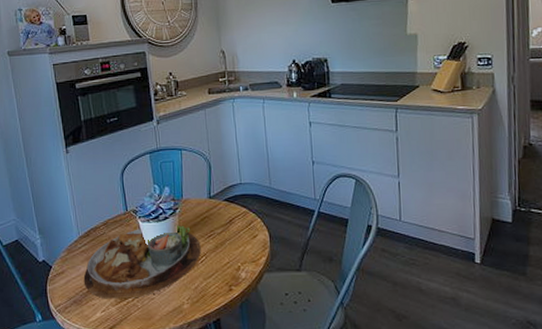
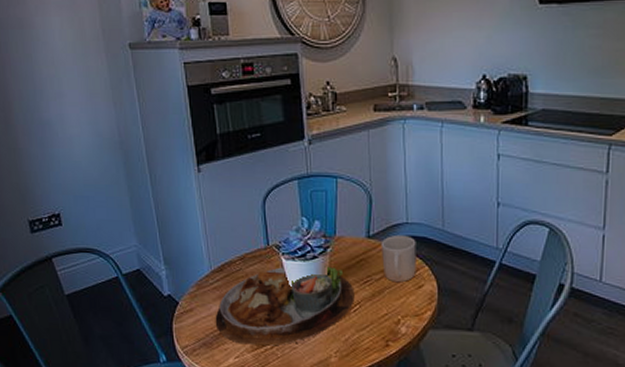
mug: none [220,193,251,235] -> present [380,234,416,283]

